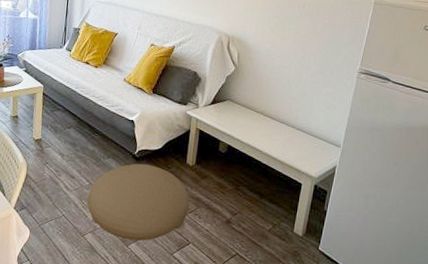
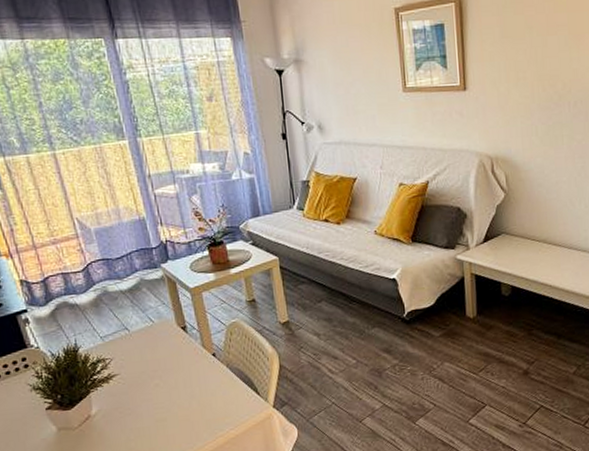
pouf: present [87,163,190,241] -> none [357,326,479,416]

